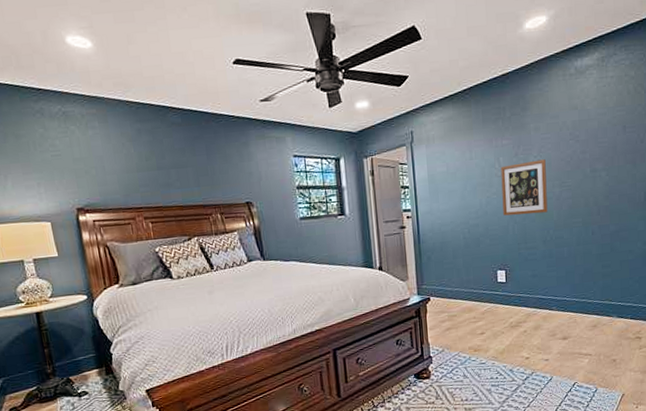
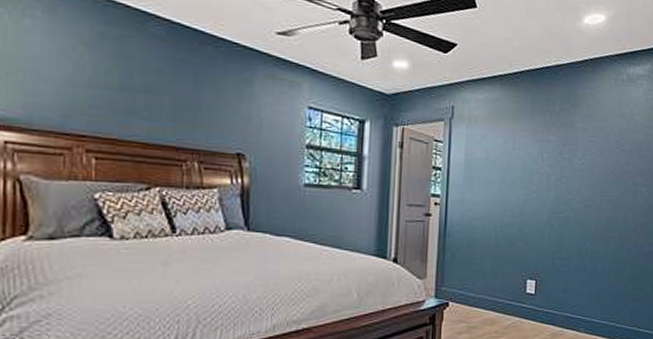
wall art: present [501,159,548,216] -> none [540,163,590,222]

